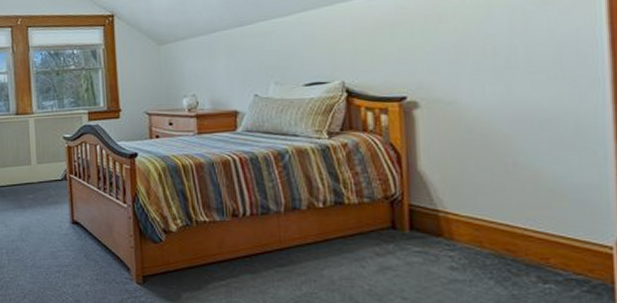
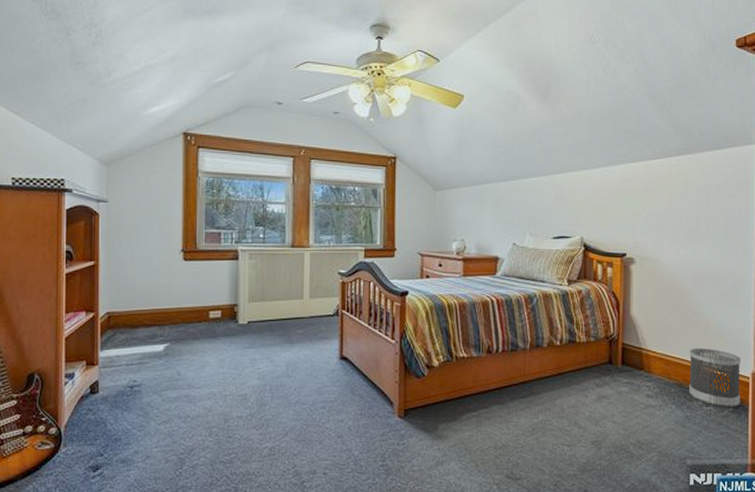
wastebasket: none [511,209,601,287] -> present [689,348,741,408]

